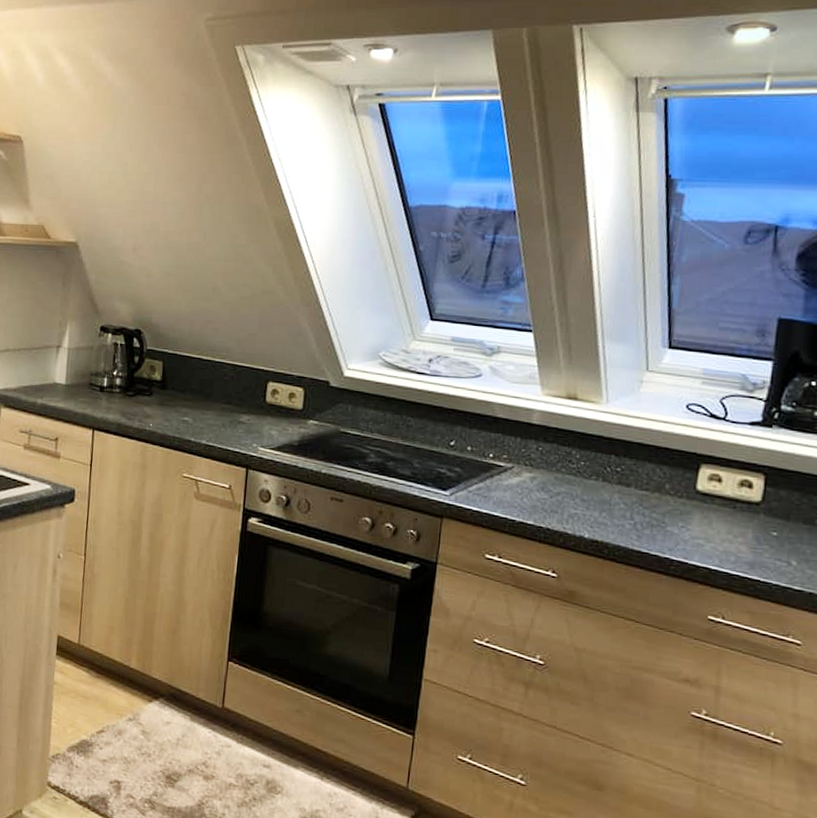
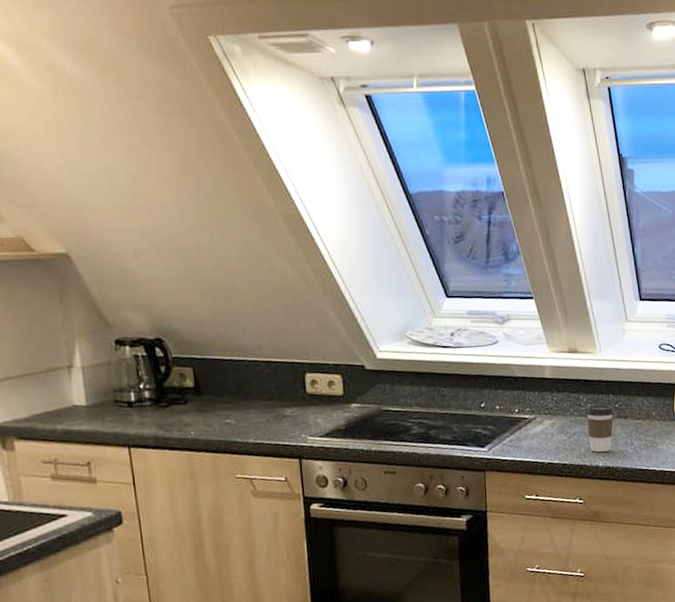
coffee cup: none [575,464,614,522] -> present [586,405,614,452]

